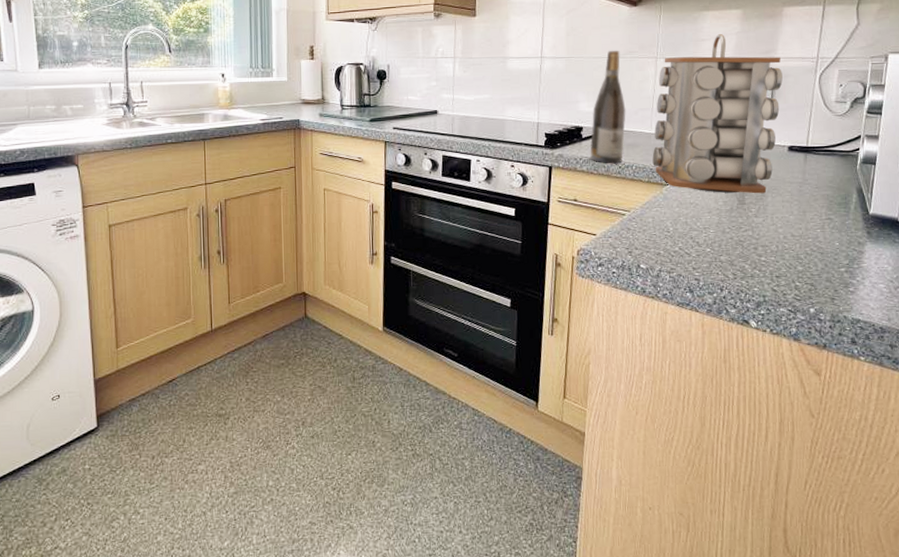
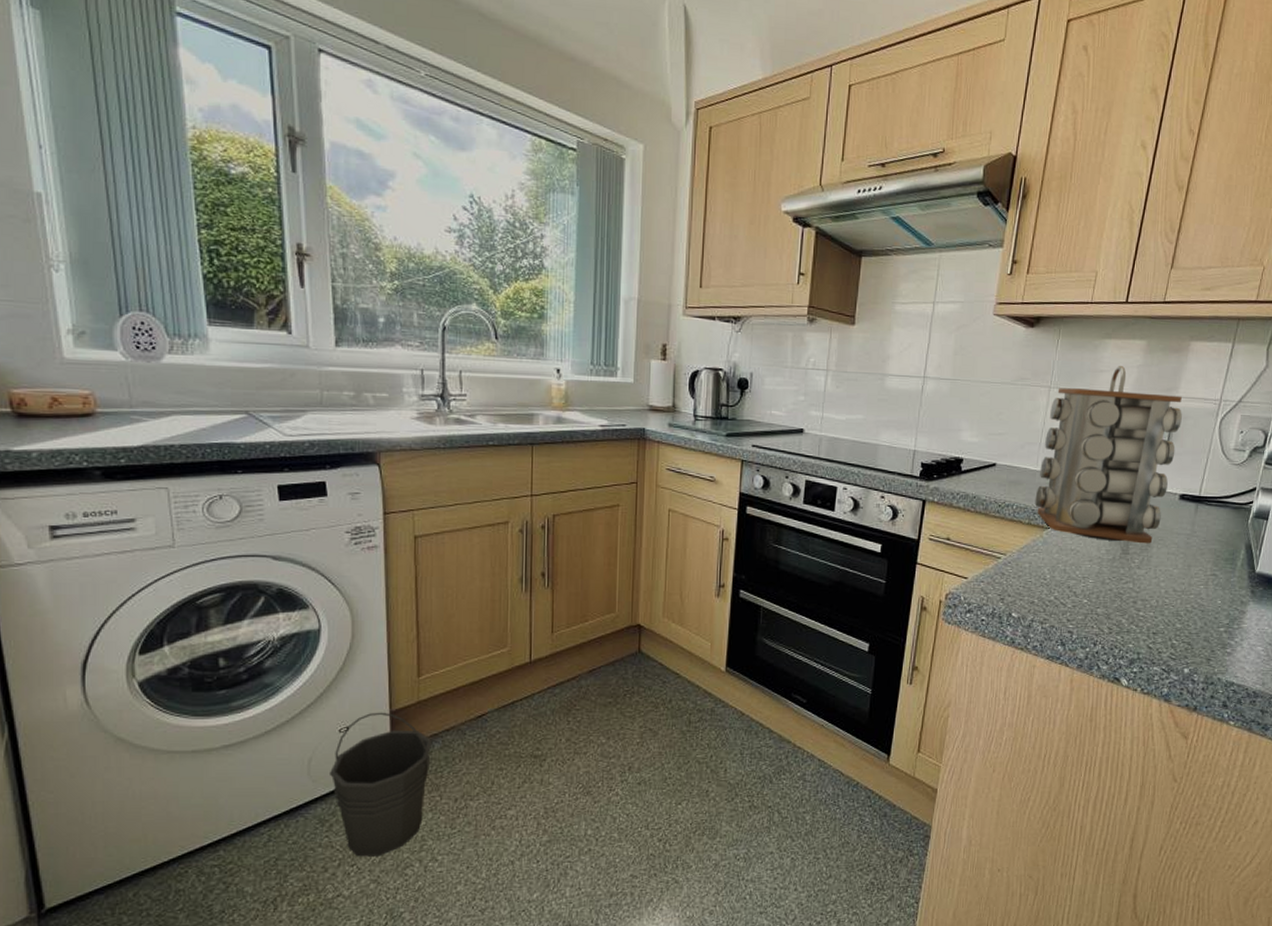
bucket: none [45,380,131,512] -> present [330,712,433,857]
wine bottle: present [590,50,626,163] -> none [968,375,1012,501]

